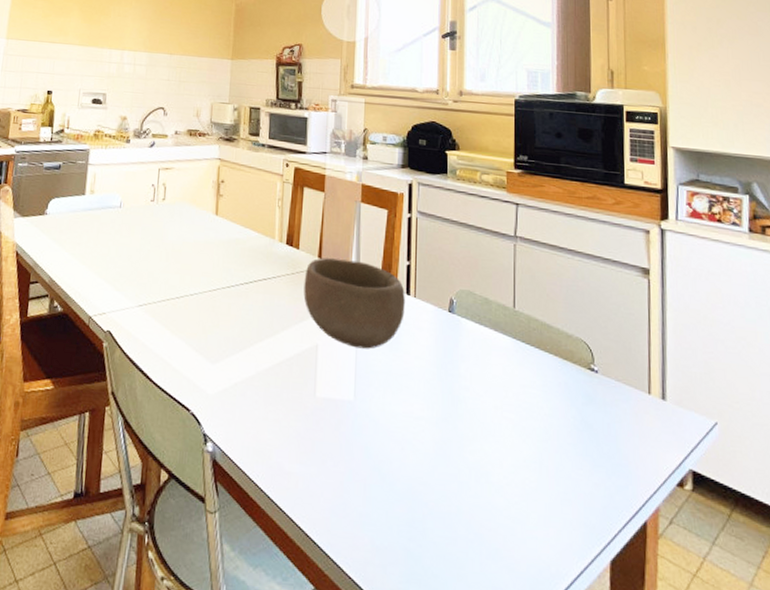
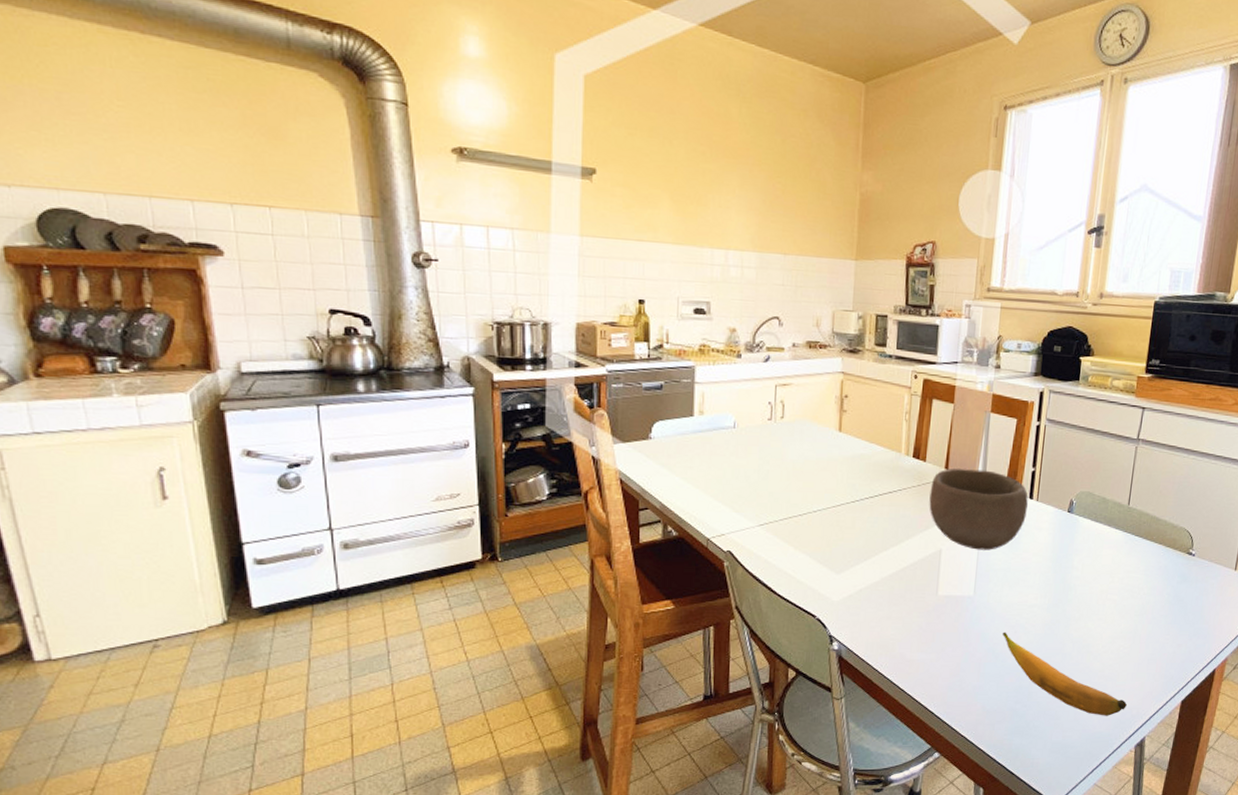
banana: none [387,447,544,572] -> present [1002,632,1128,716]

